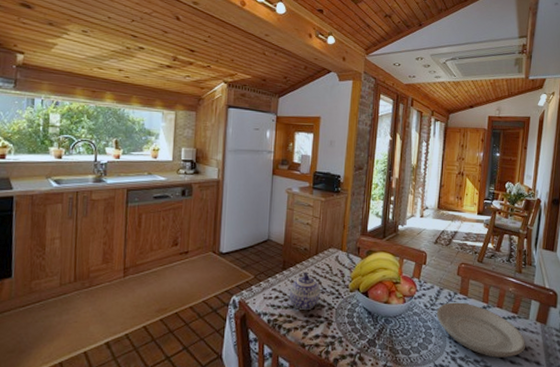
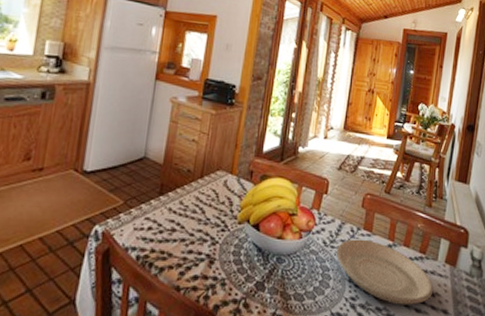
teapot: present [289,271,320,311] -> none [165,198,204,246]

